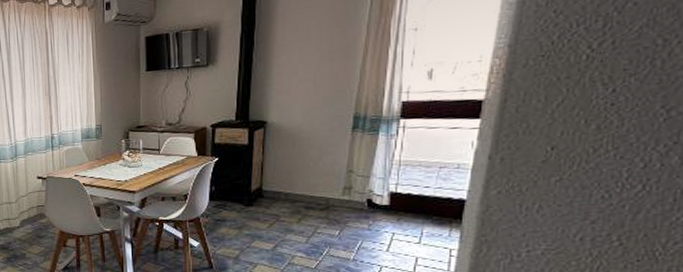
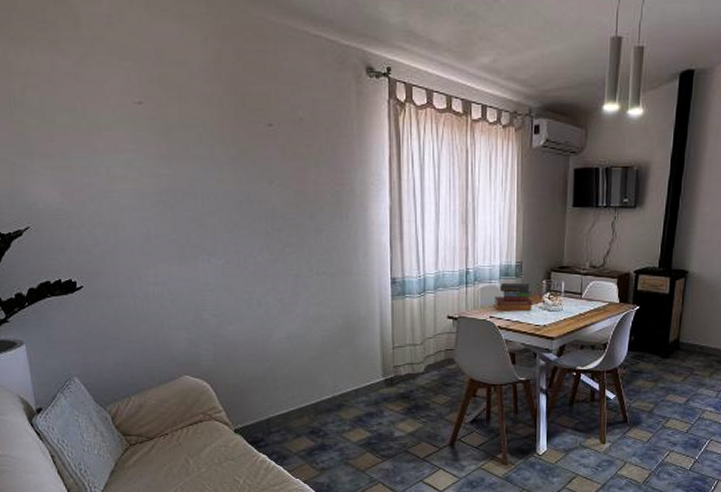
books: none [77,144,113,169] -> present [494,283,533,310]

